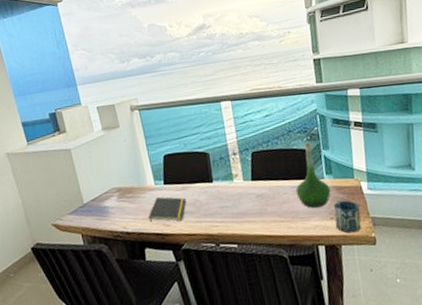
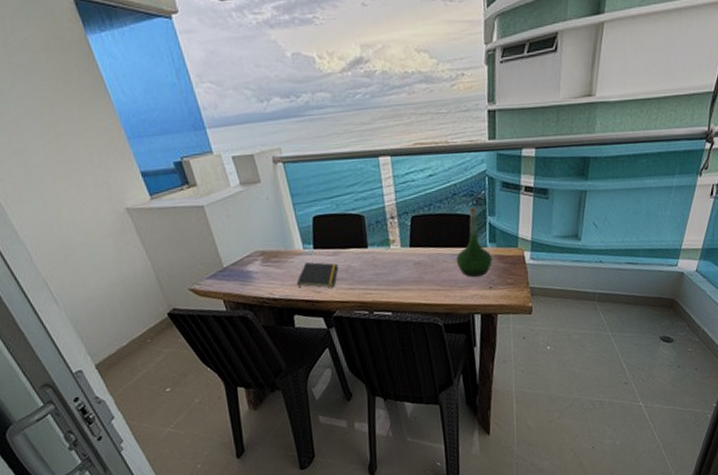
cup: present [333,200,362,234] -> none [493,269,520,303]

